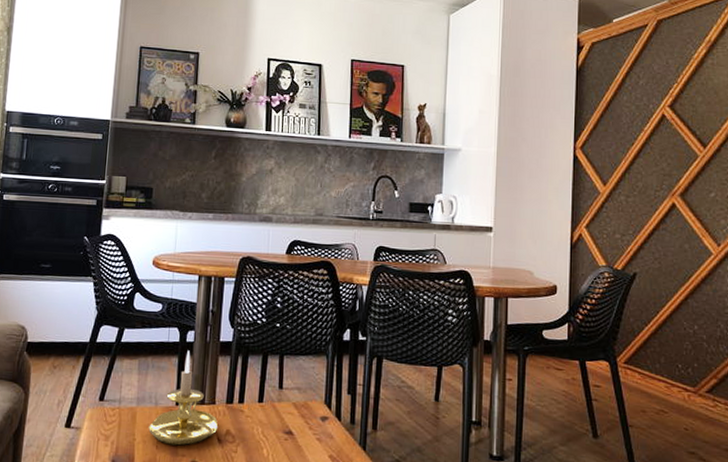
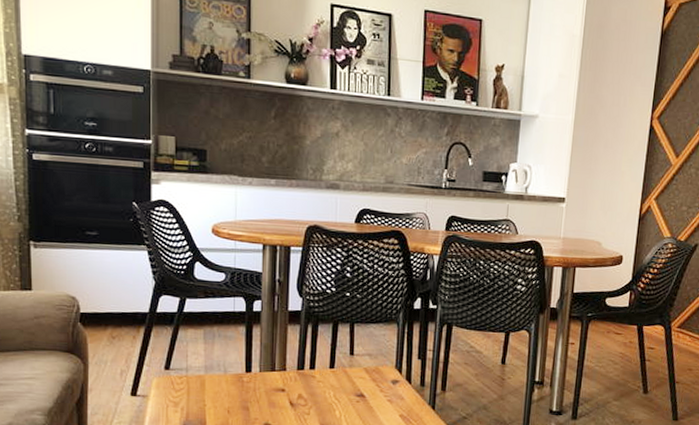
candle holder: present [148,350,218,446] -> none [219,319,289,410]

